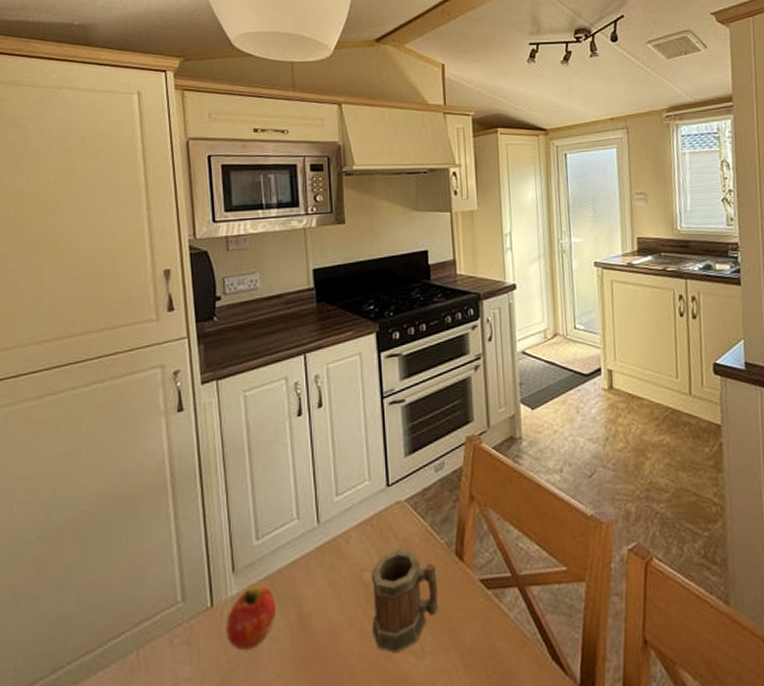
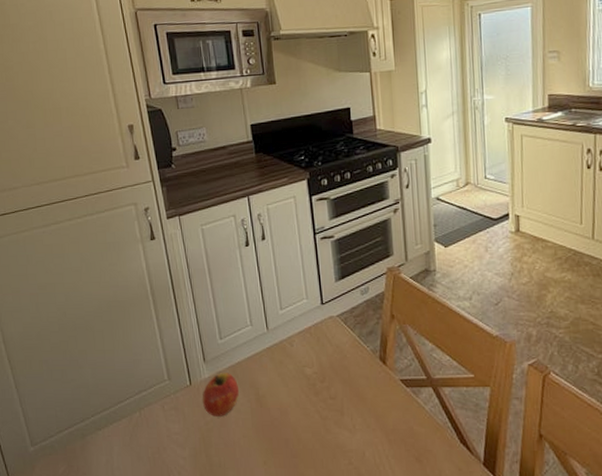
mug: present [371,549,438,654] -> none [311,353,366,428]

